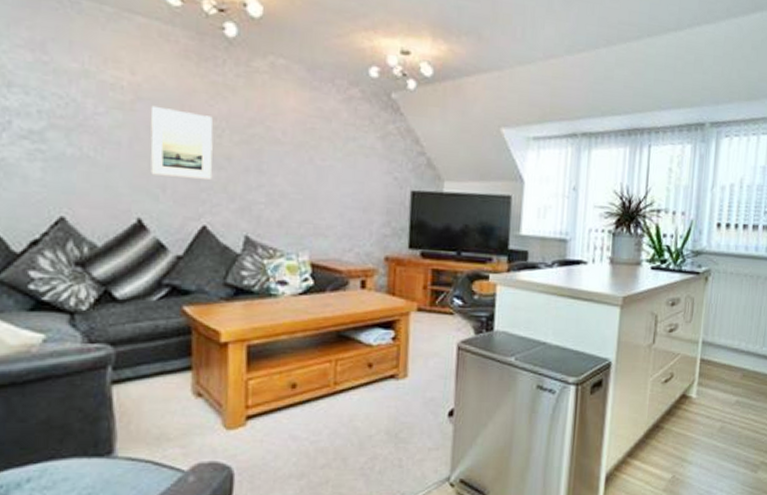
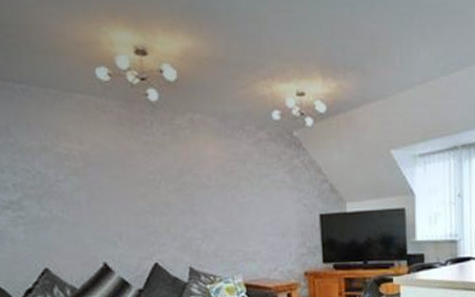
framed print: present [150,105,213,180] -> none [99,168,157,226]

